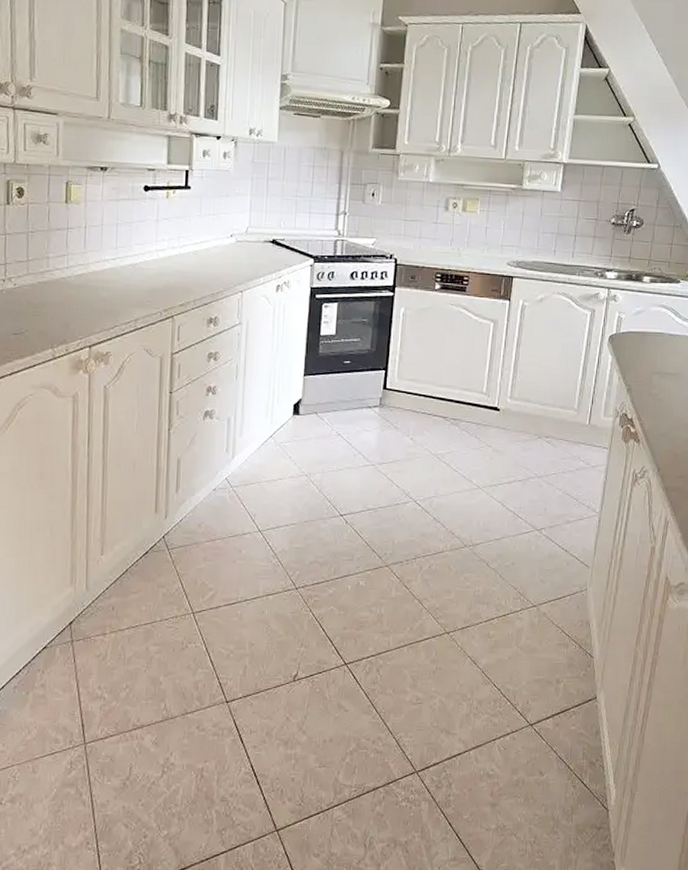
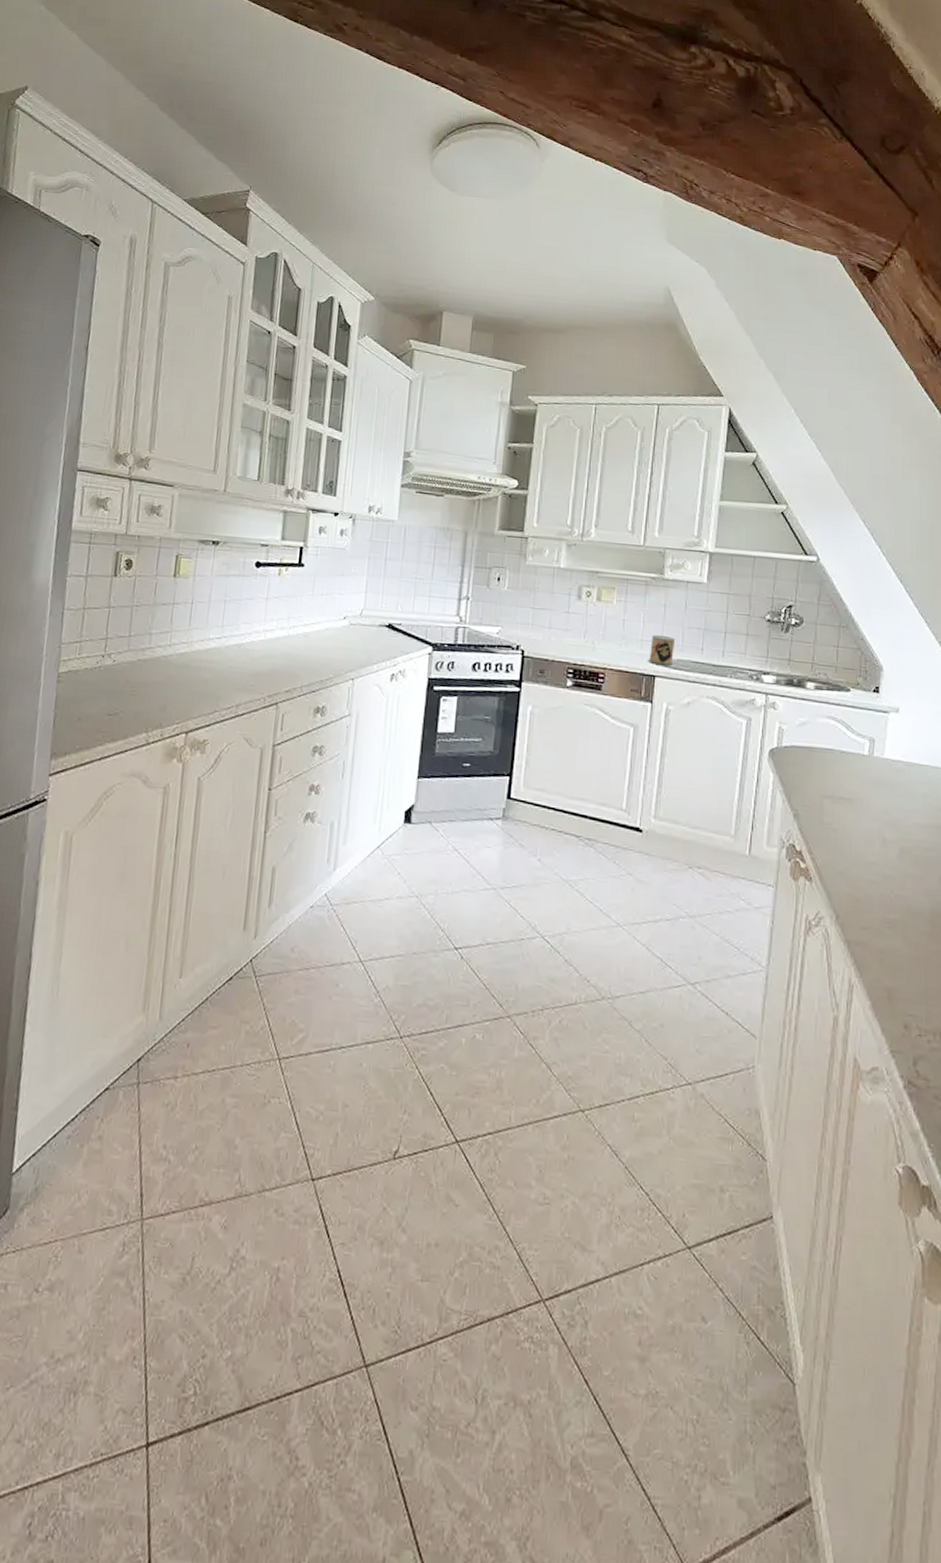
tin can: none [507,239,532,268] -> present [648,634,676,666]

